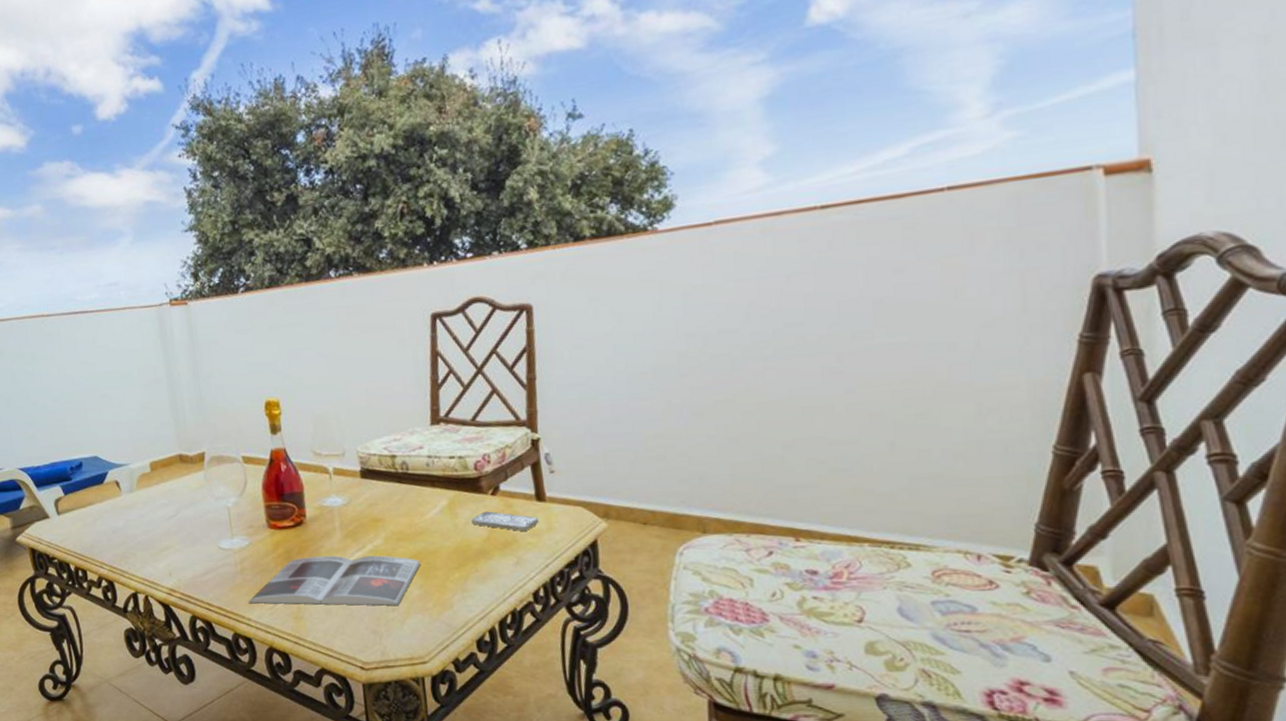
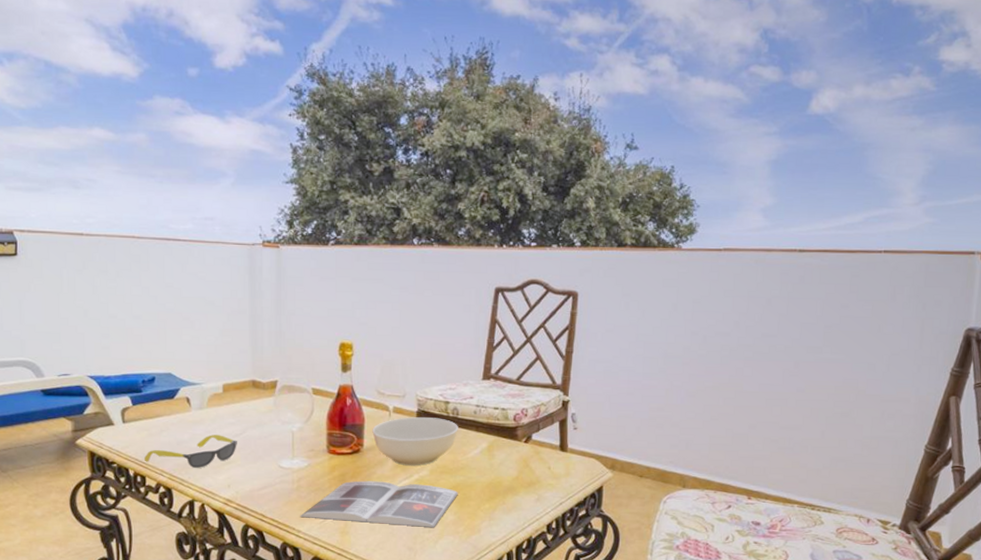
sunglasses: none [82,518,173,557] -> present [143,435,237,468]
bowl: none [313,475,411,535] -> present [372,417,458,465]
smartphone: present [472,511,539,532] -> none [505,455,560,475]

